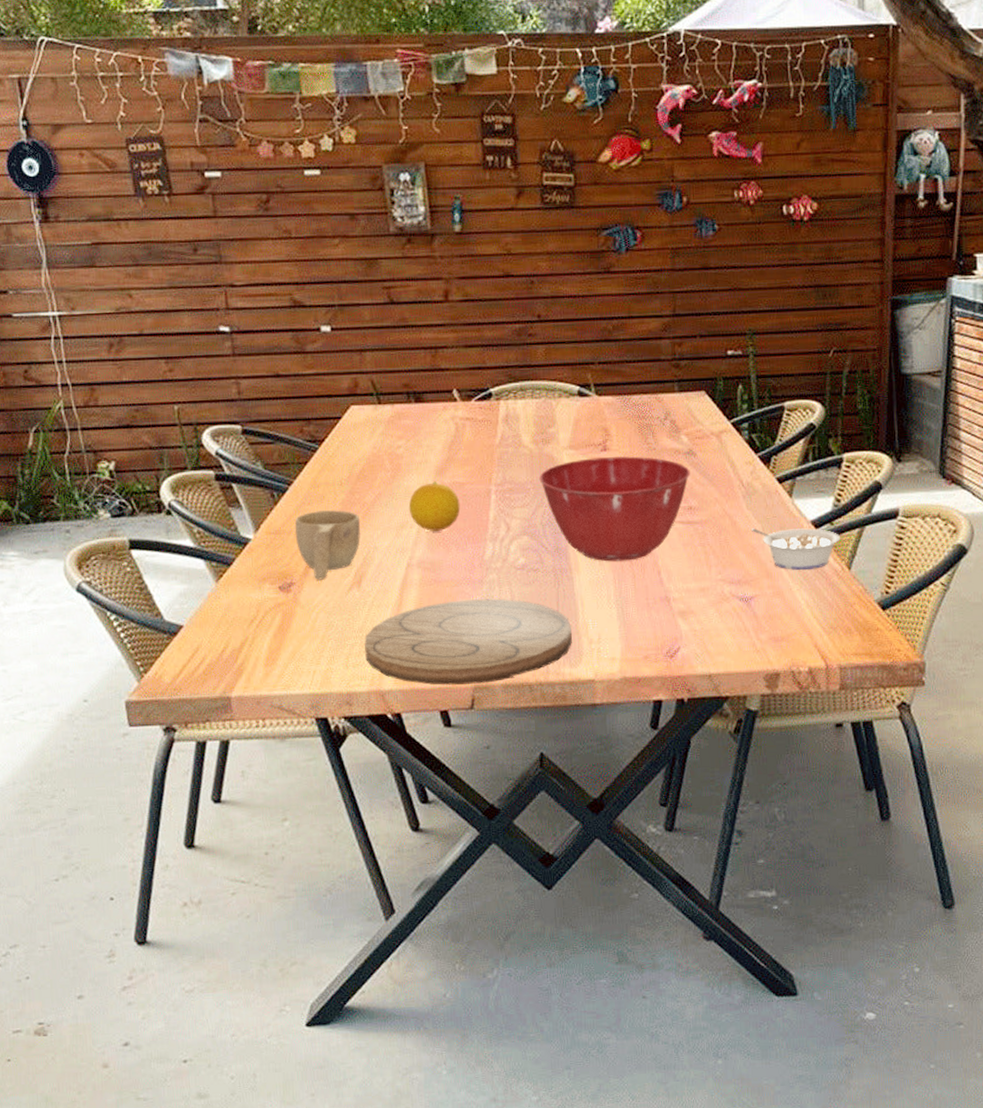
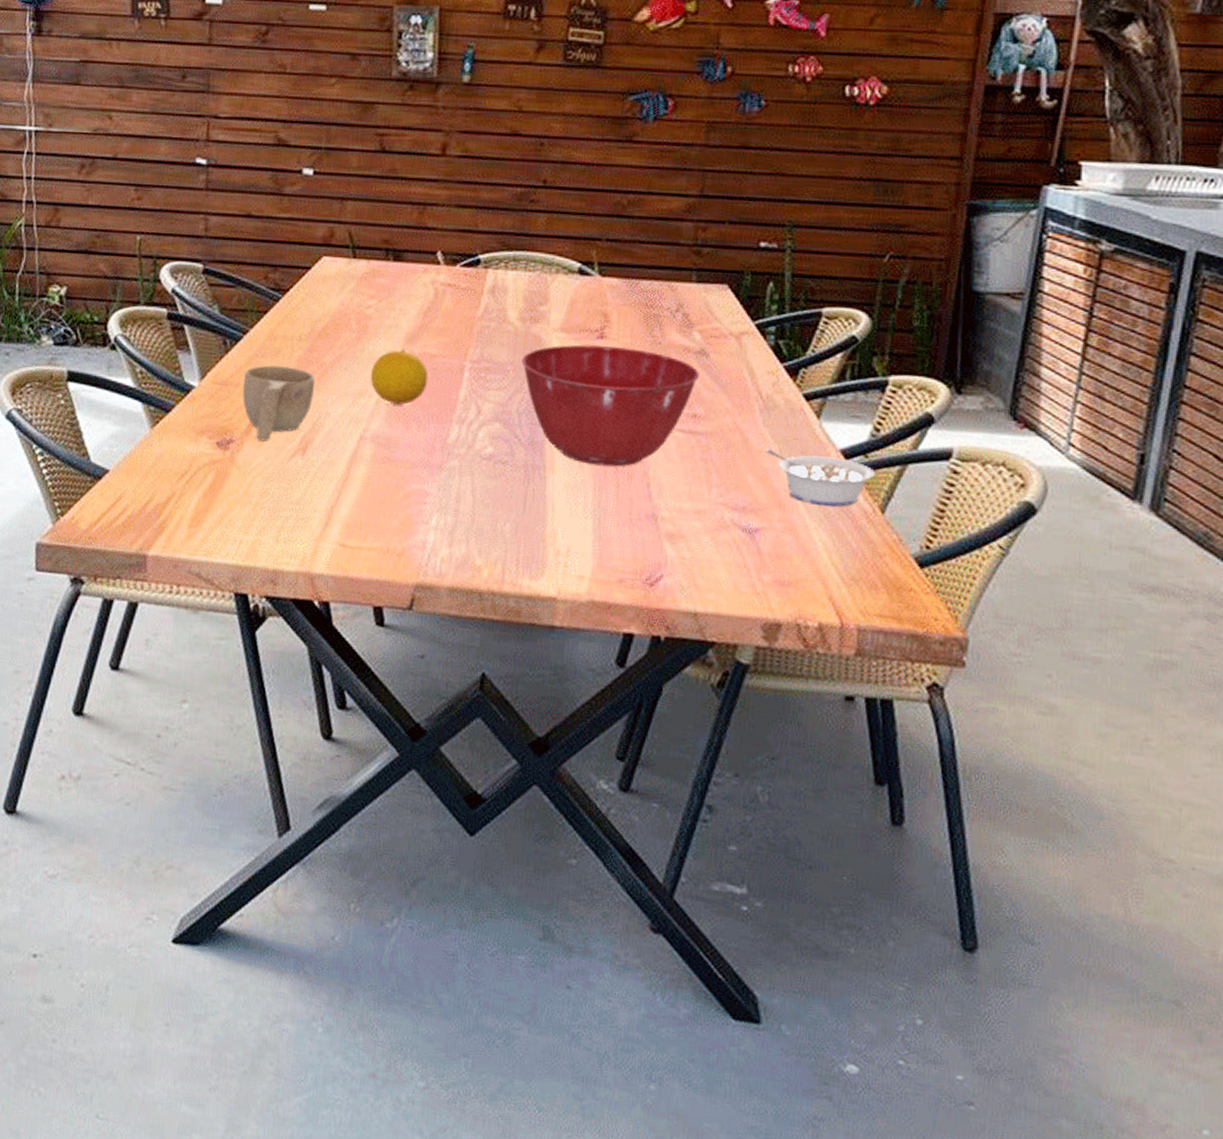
cutting board: present [364,598,572,685] -> none [299,484,537,583]

